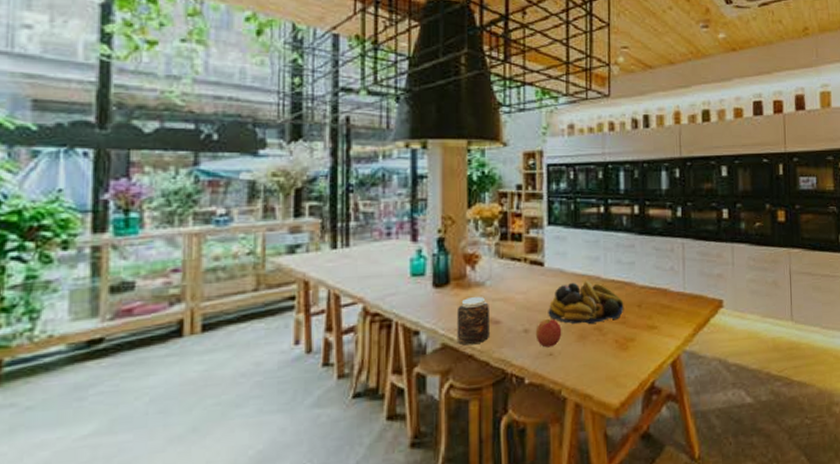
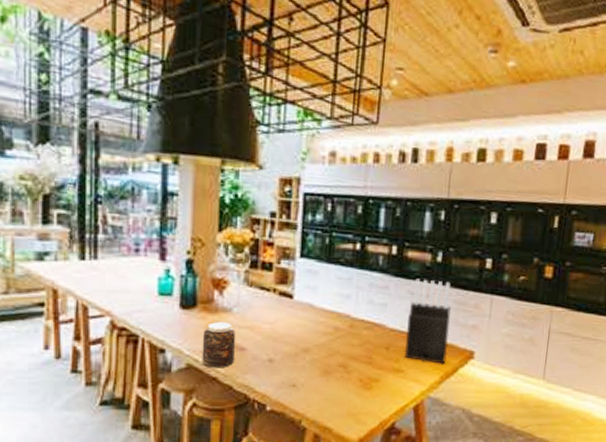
apple: present [535,318,562,348] -> none [280,350,307,379]
fruit bowl: present [548,281,624,324] -> none [294,317,372,361]
knife block: none [655,234,698,316] -> present [404,278,451,364]

